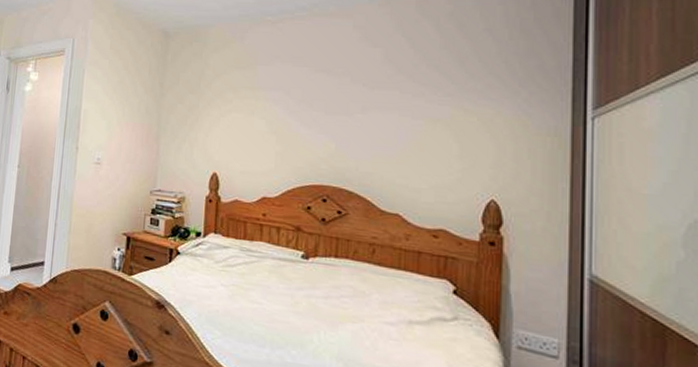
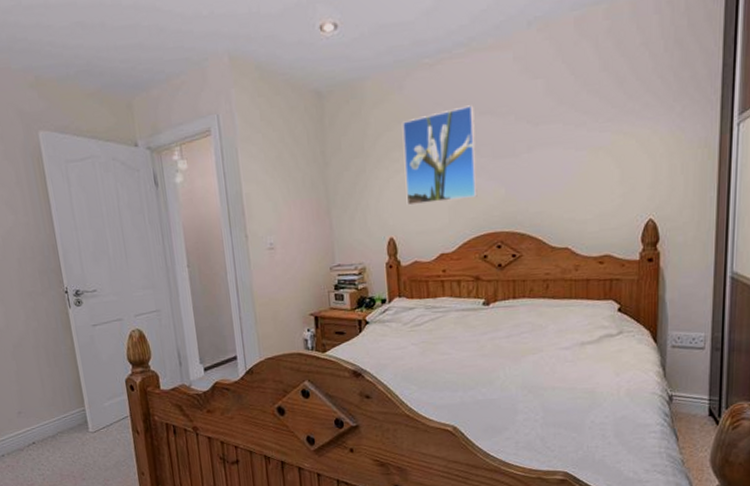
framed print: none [234,62,311,148] -> present [402,105,478,206]

